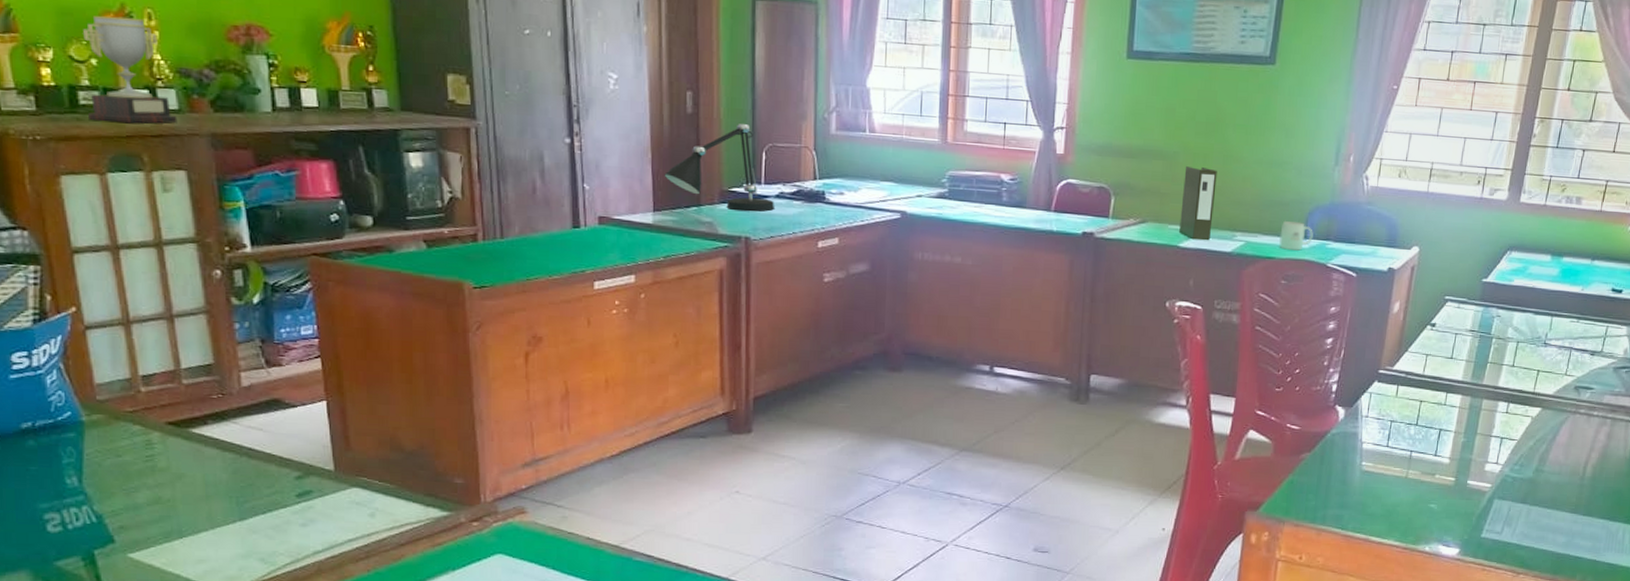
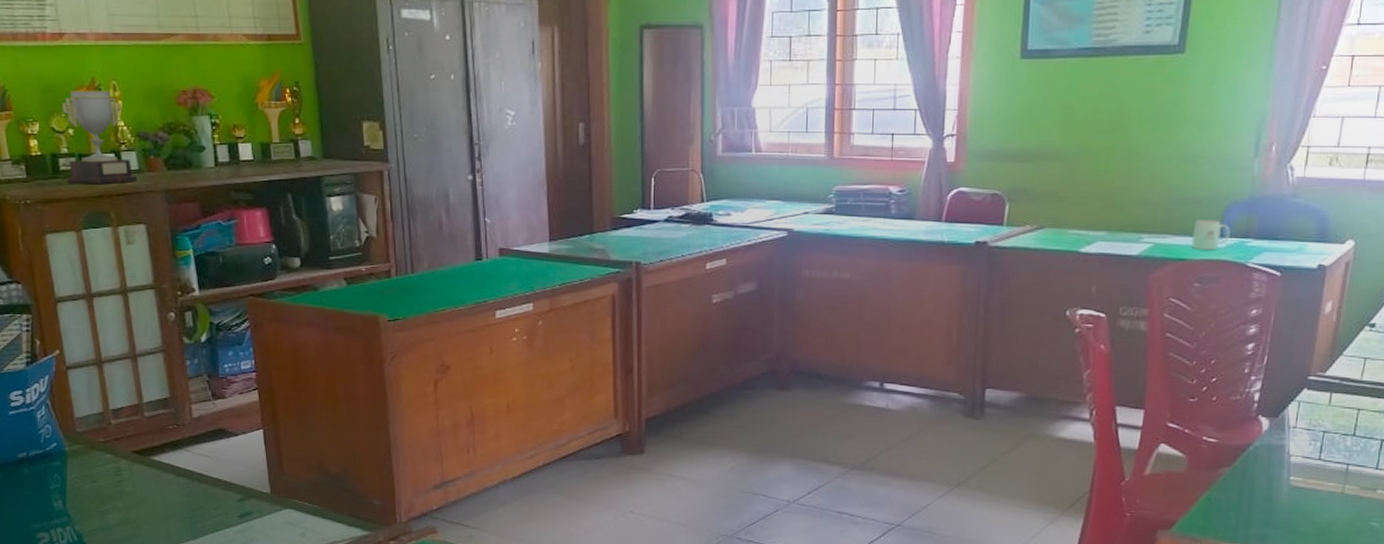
desk lamp: present [664,124,774,213] -> none [559,151,663,237]
binder: present [1179,166,1217,241] -> none [1080,167,1121,245]

